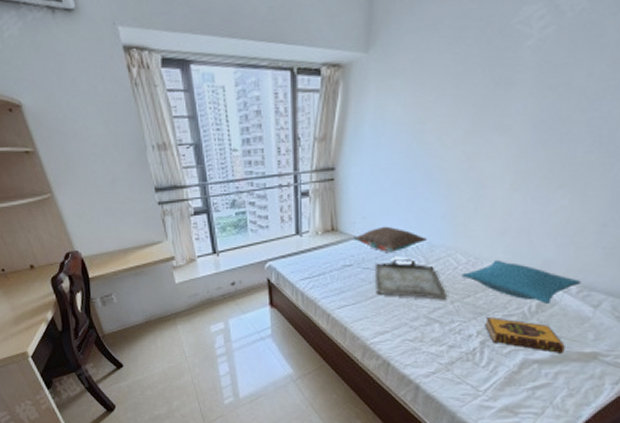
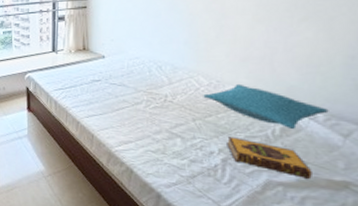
pillow: present [353,226,427,252] -> none [102,48,170,71]
serving tray: present [374,259,448,300] -> none [120,78,190,117]

